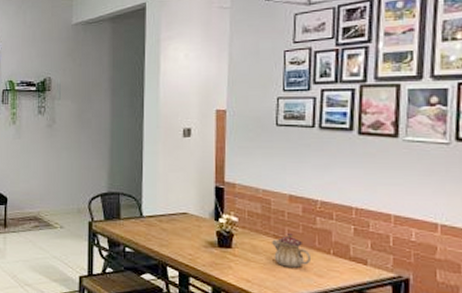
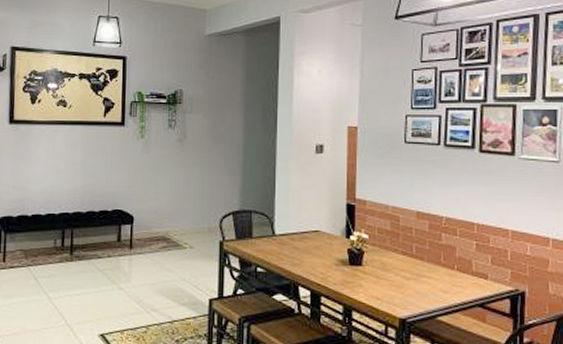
teapot: present [271,232,312,268] -> none [399,249,438,284]

